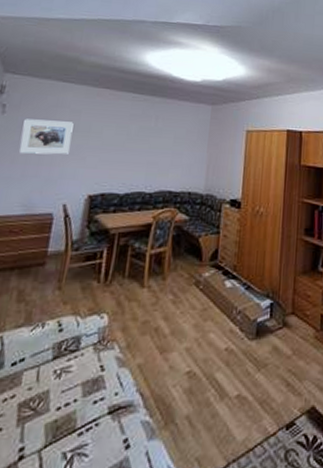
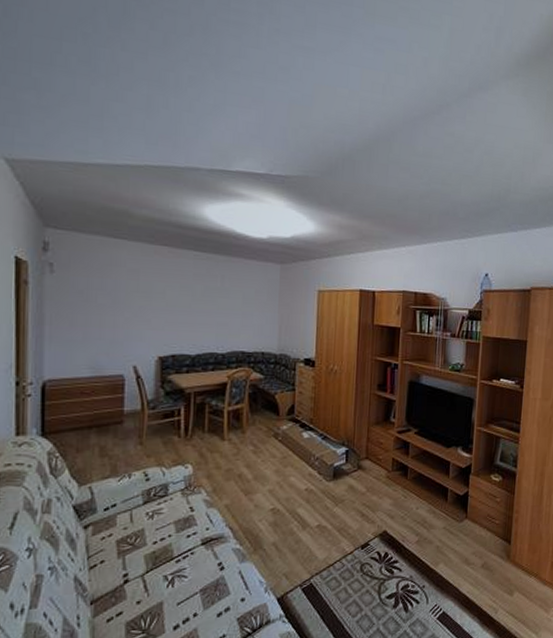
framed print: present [20,119,74,155] -> none [76,279,133,316]

